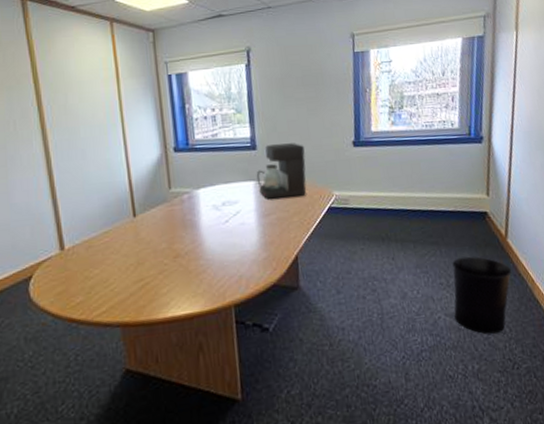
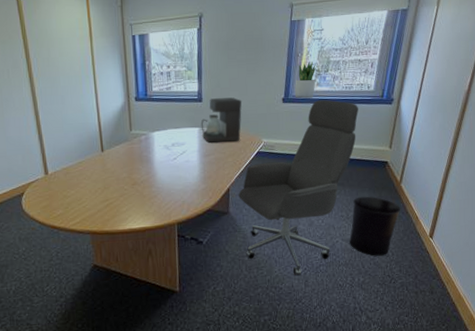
office chair: none [309,141,446,367] -> present [238,100,359,276]
planter: none [365,97,390,141] -> present [294,61,316,99]

